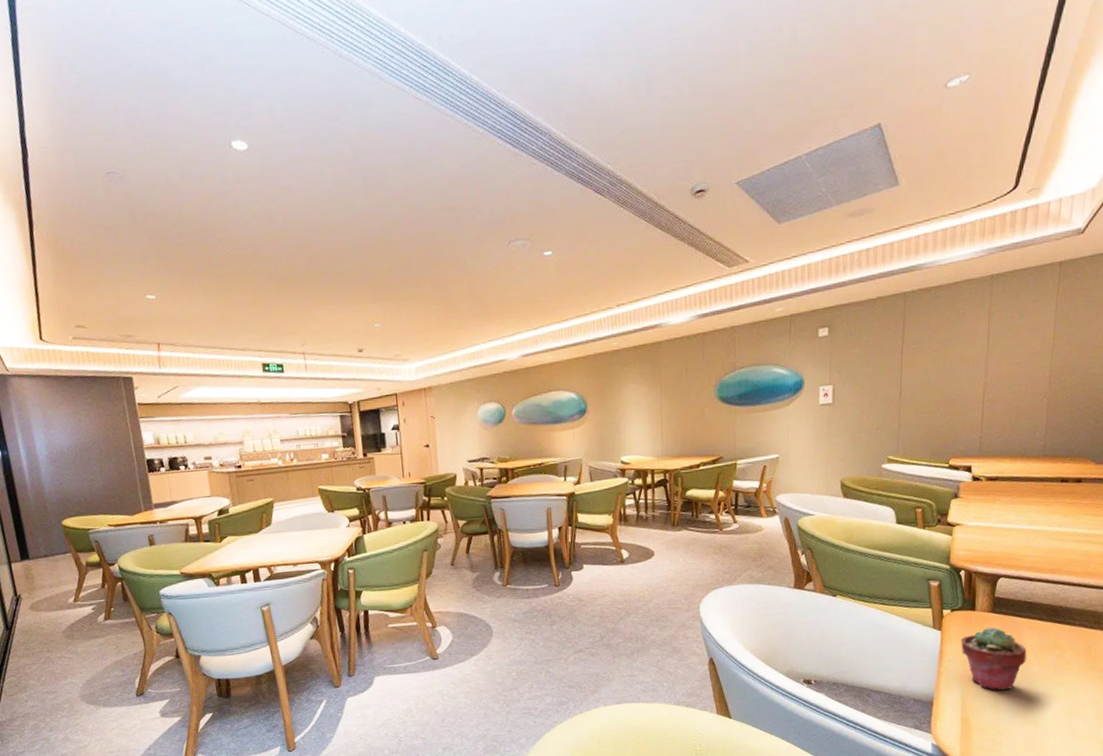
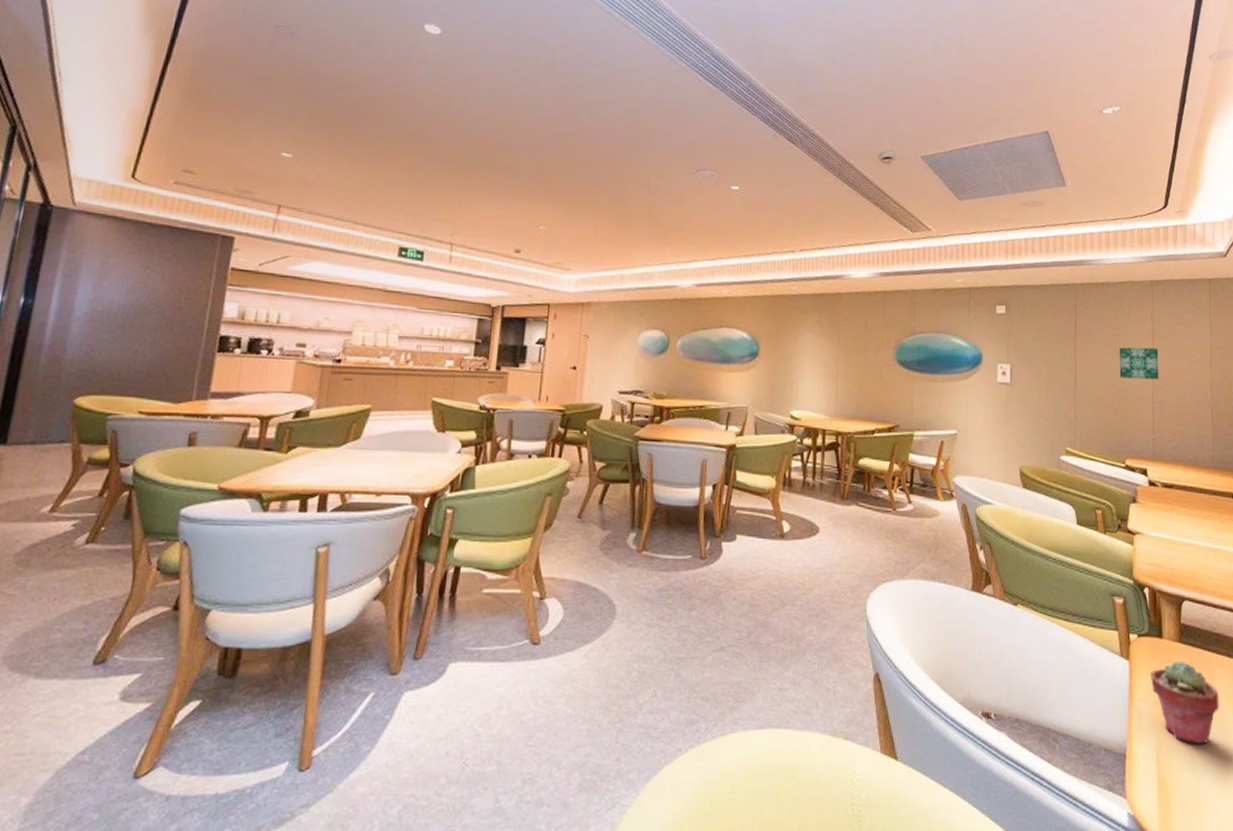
wall art: none [948,346,994,382] -> present [1119,347,1159,380]

